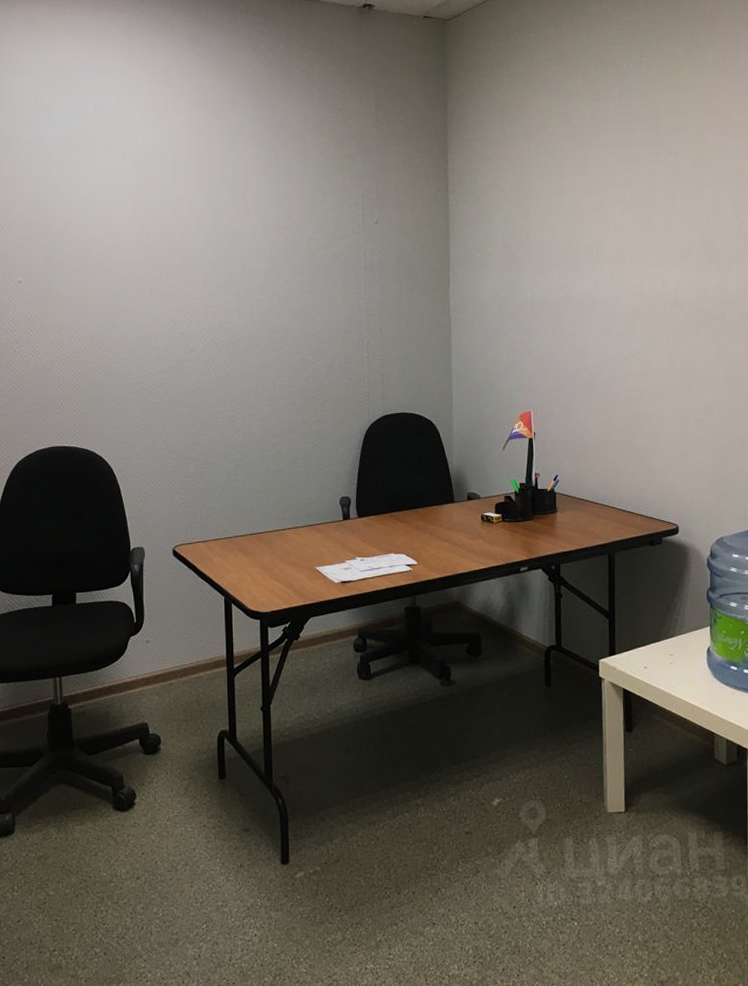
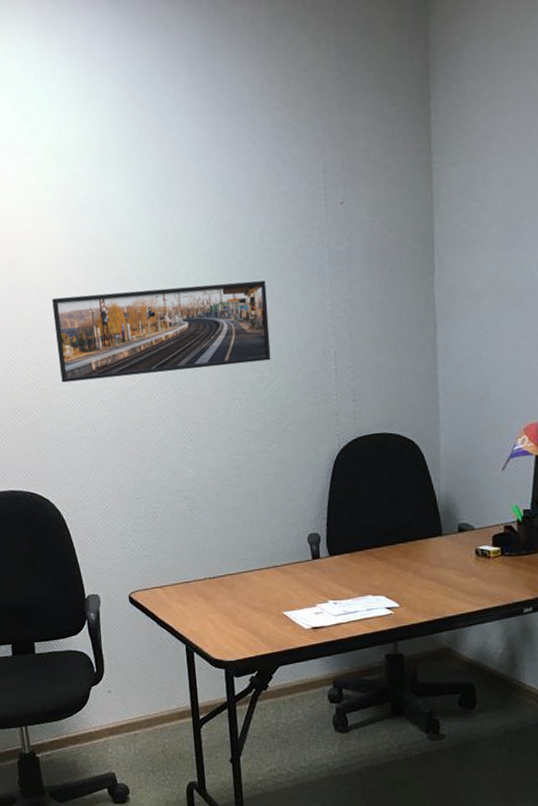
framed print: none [119,276,313,351] -> present [52,280,271,383]

